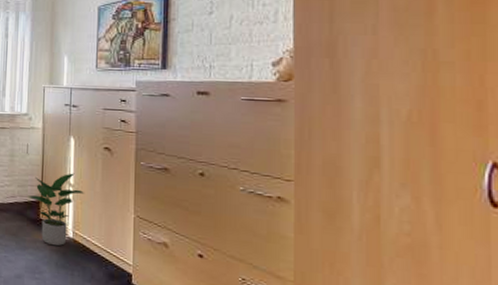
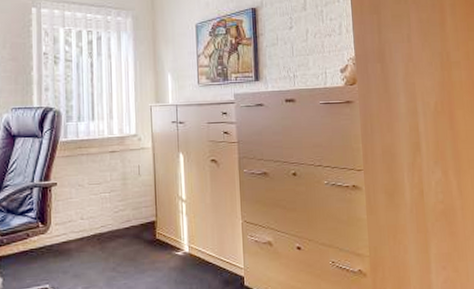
potted plant: present [28,173,85,246] -> none [143,188,197,264]

